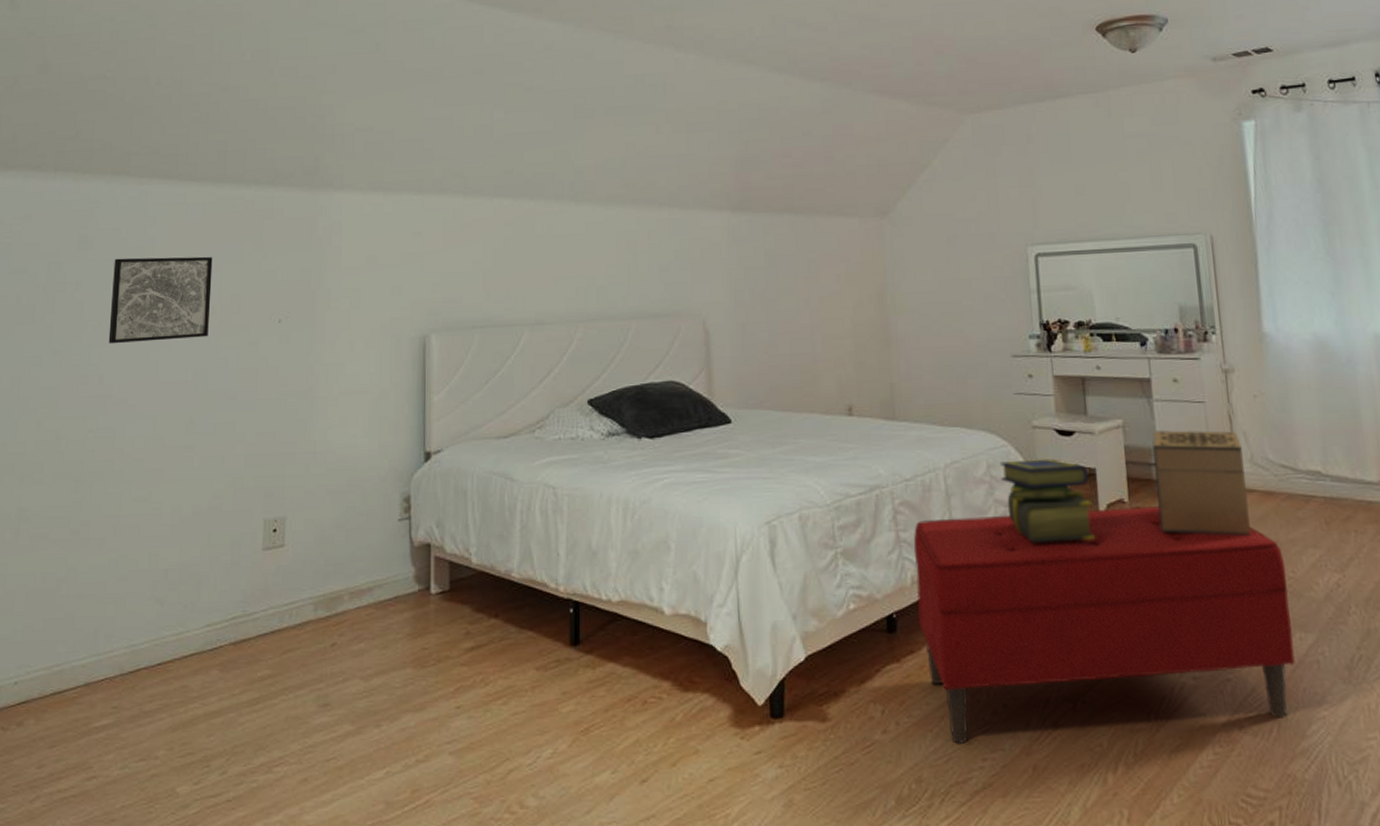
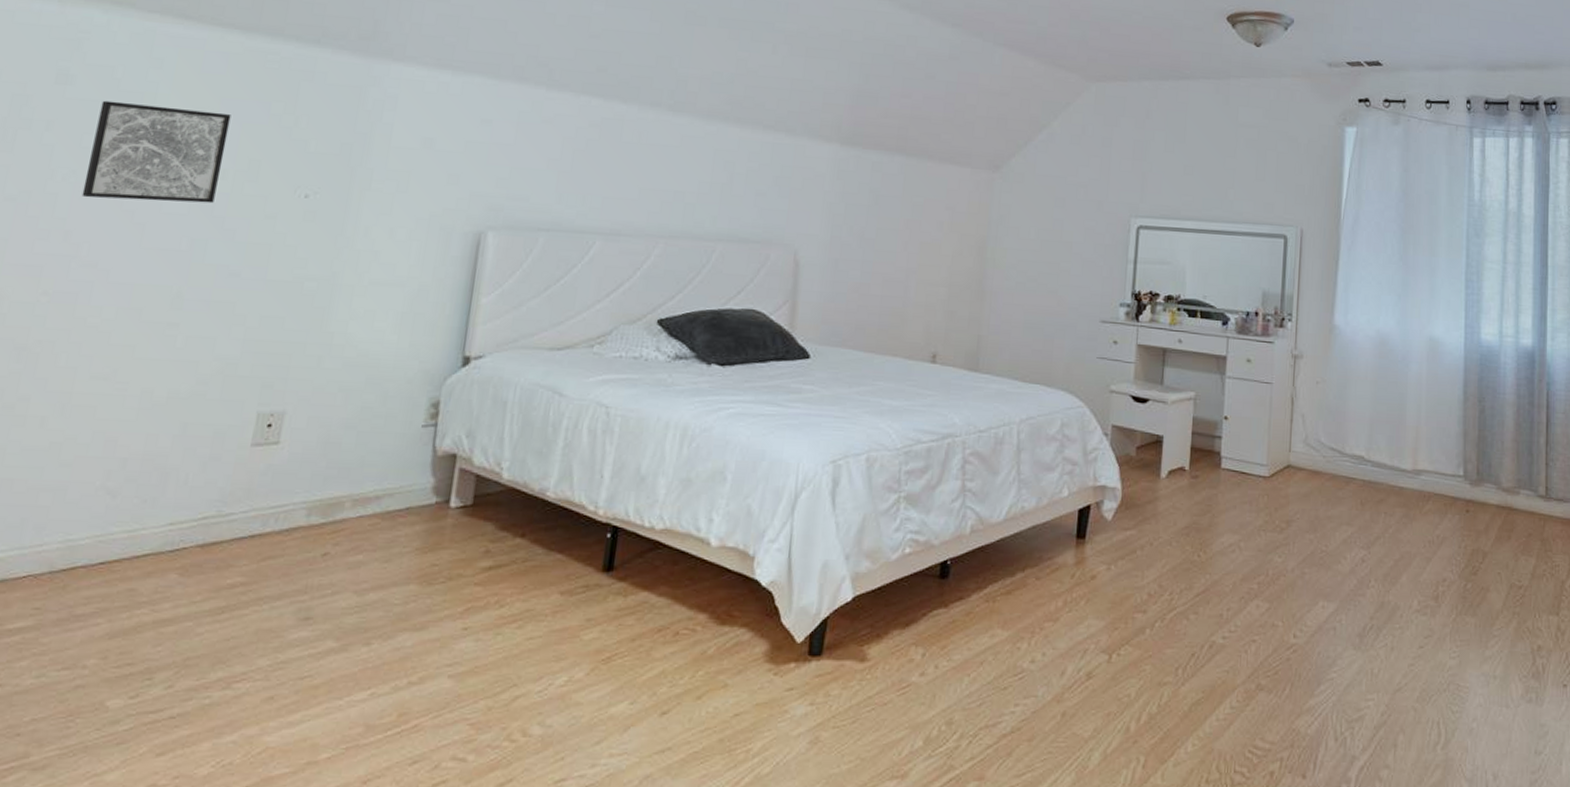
bench: present [913,505,1295,744] -> none [972,471,1320,689]
stack of books: present [1000,458,1095,542] -> none [1072,421,1155,503]
decorative box: present [1152,430,1251,537] -> none [1214,406,1299,511]

